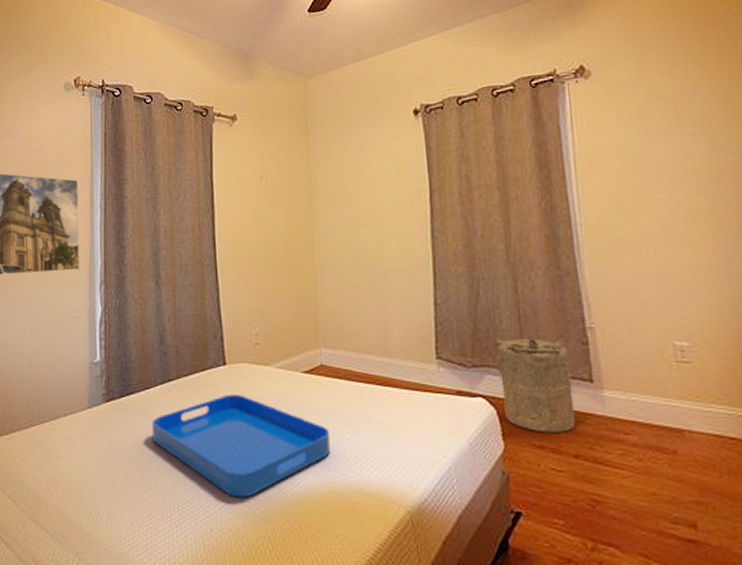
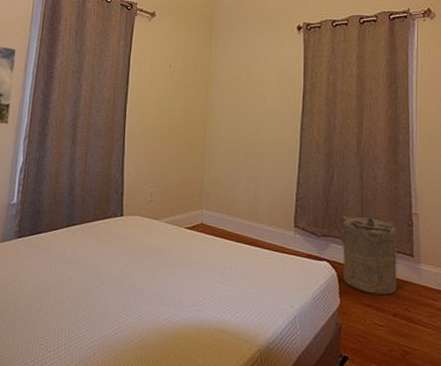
serving tray: present [151,393,331,498] -> none [53,240,203,329]

